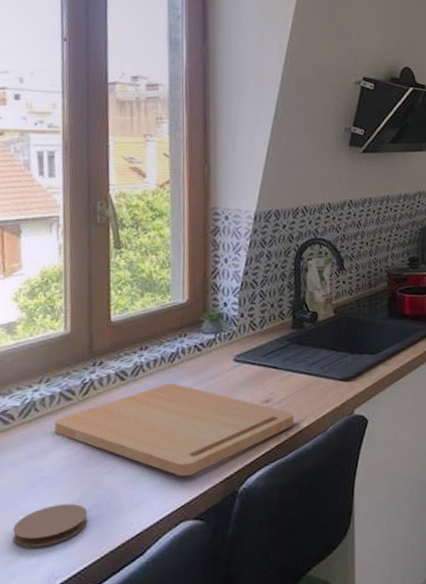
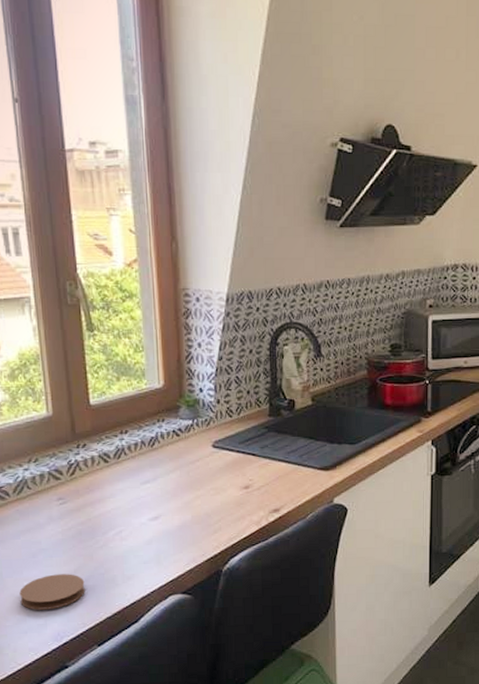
cutting board: present [54,383,295,476] -> none [46,466,274,554]

